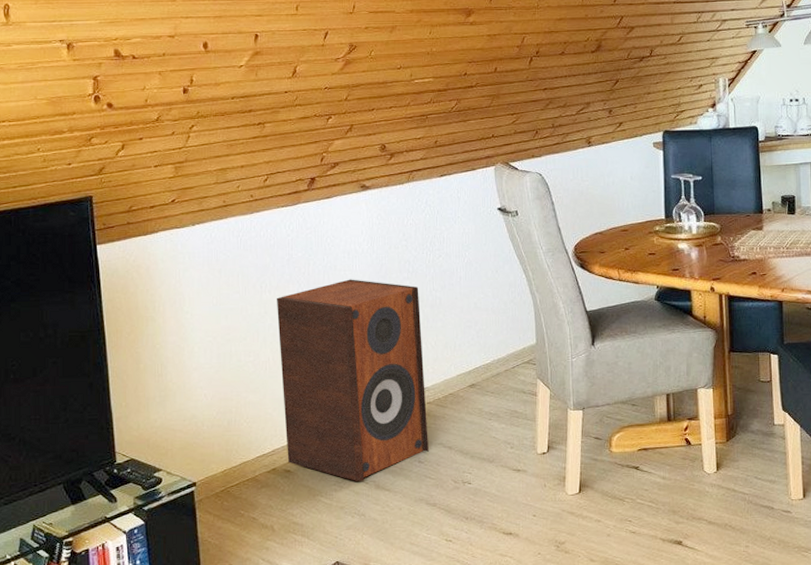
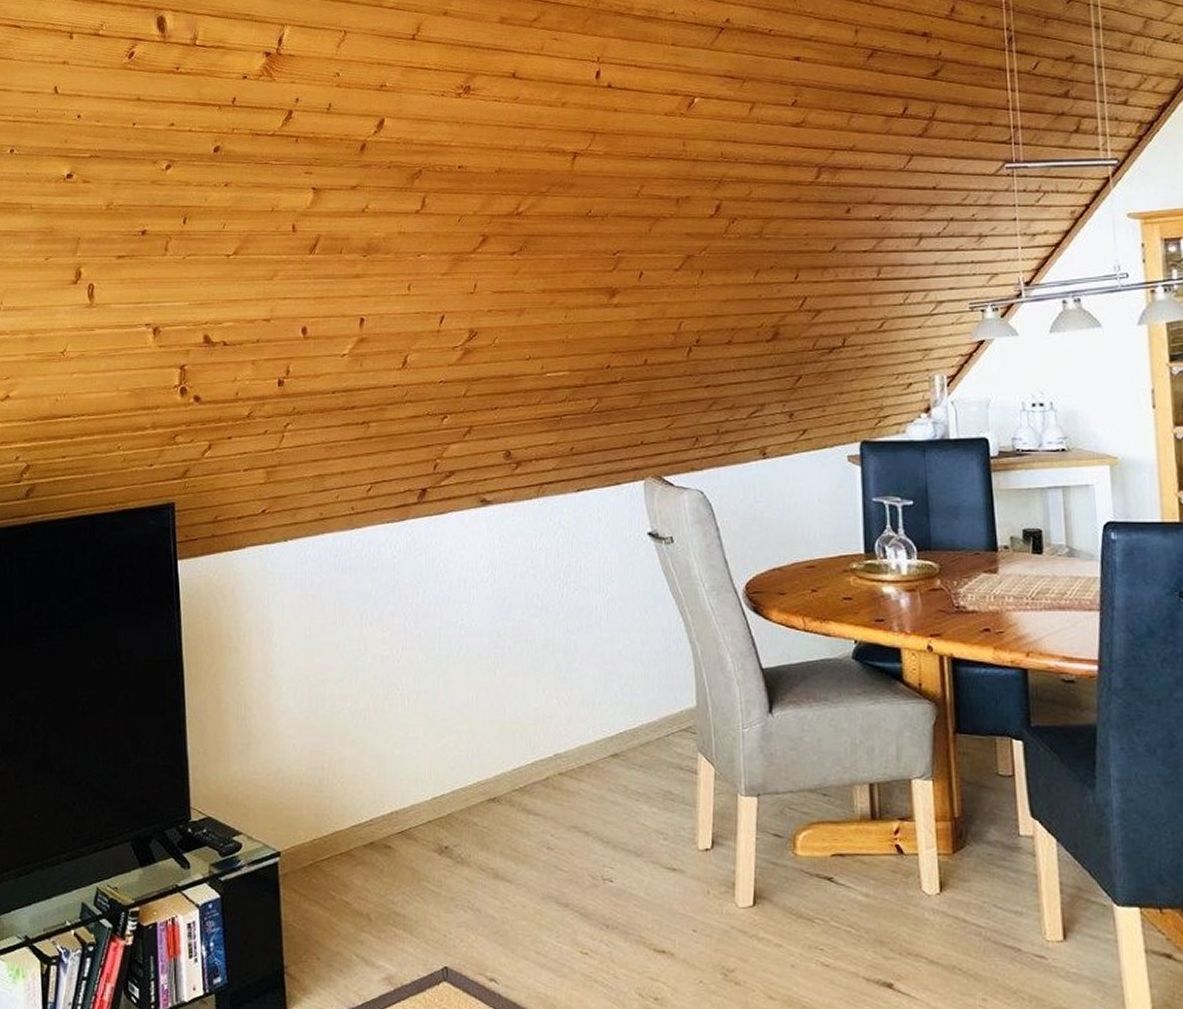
speaker: present [276,279,429,481] -> none [378,613,560,867]

